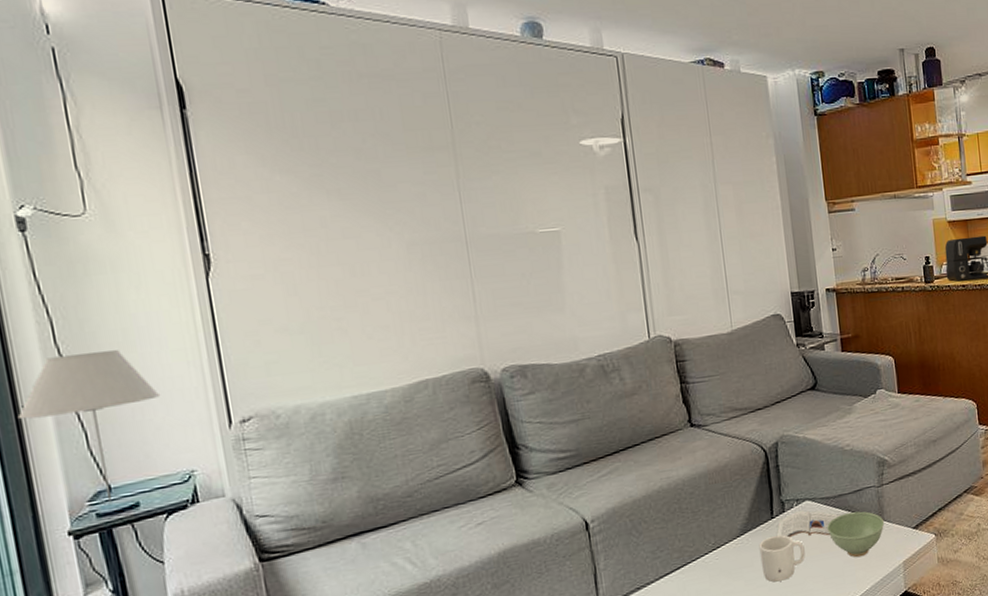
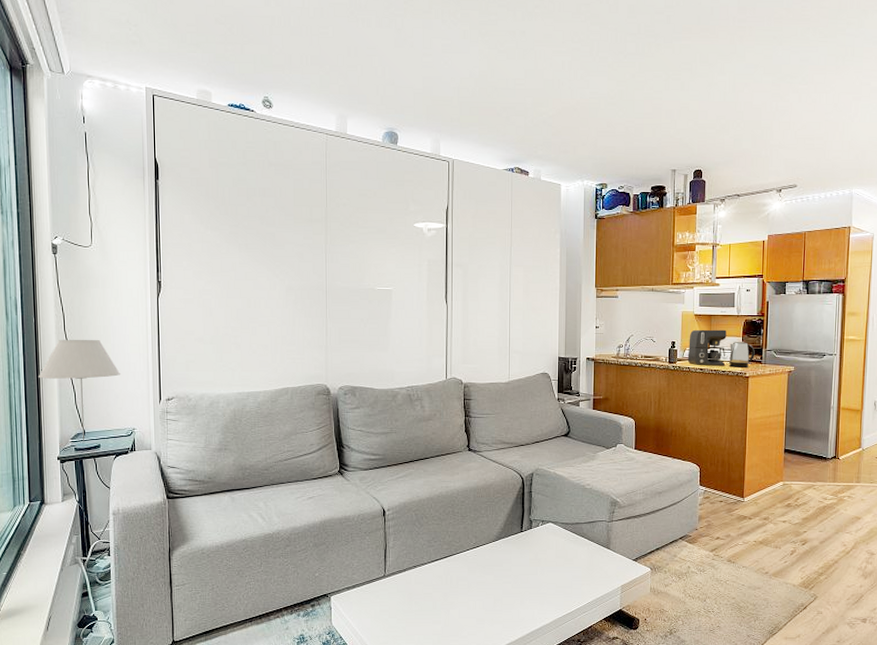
mug: present [759,534,806,582] -> none [508,545,544,582]
magazine: present [776,510,841,538] -> none [523,530,576,554]
bowl: present [827,511,885,558] -> none [563,539,610,575]

